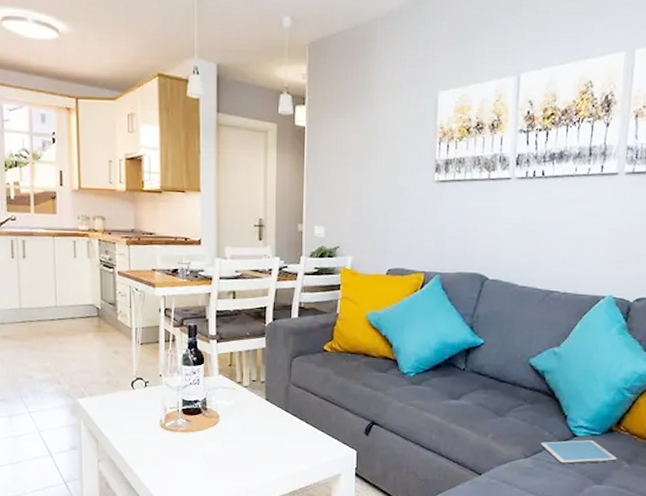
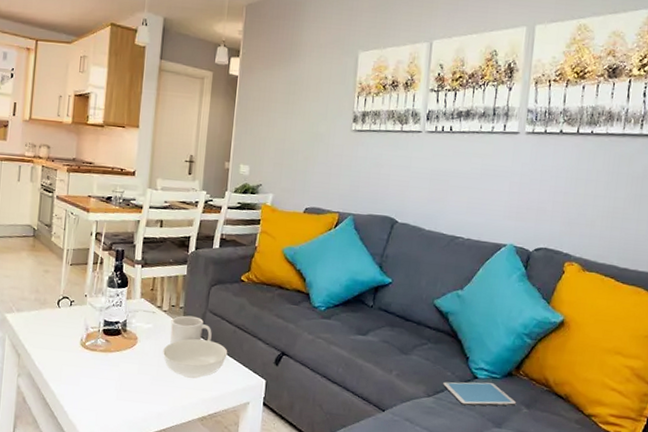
bowl: none [246,413,315,453] -> present [162,338,228,379]
mug: none [253,390,297,421] -> present [170,315,212,345]

